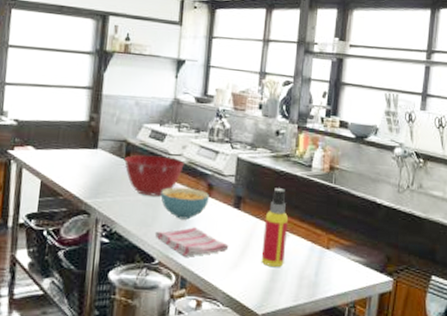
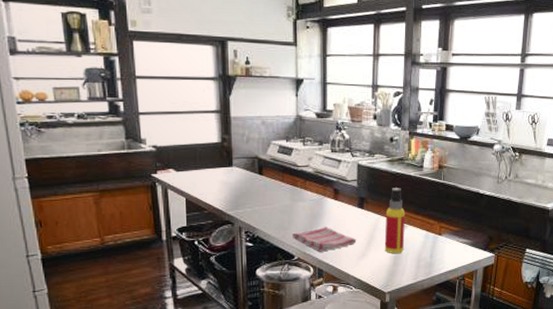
mixing bowl: present [123,155,184,197] -> none [257,168,311,204]
cereal bowl: present [161,187,209,220] -> none [293,195,336,221]

